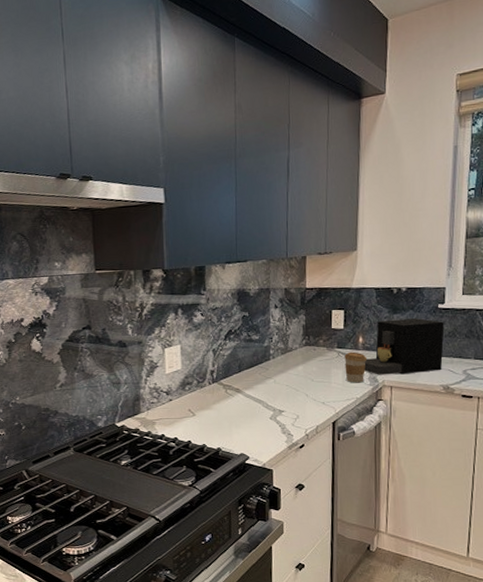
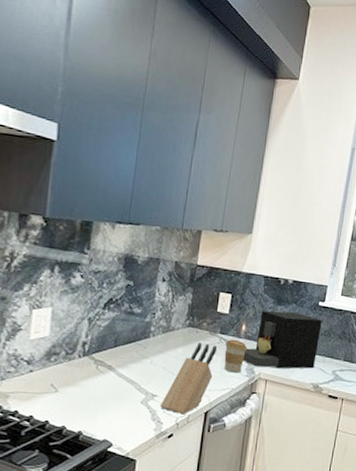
knife block: none [289,359,336,426] -> present [161,343,217,415]

